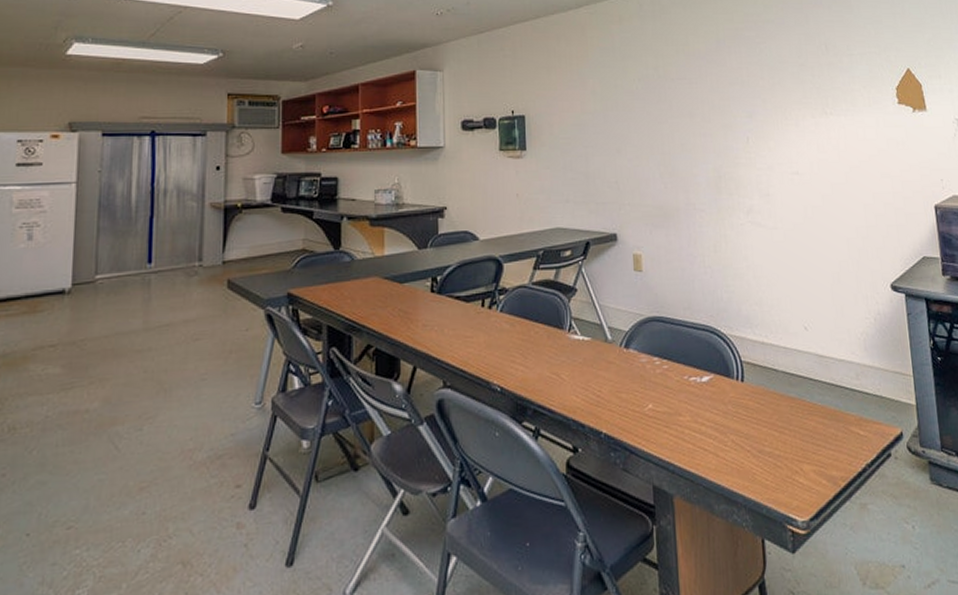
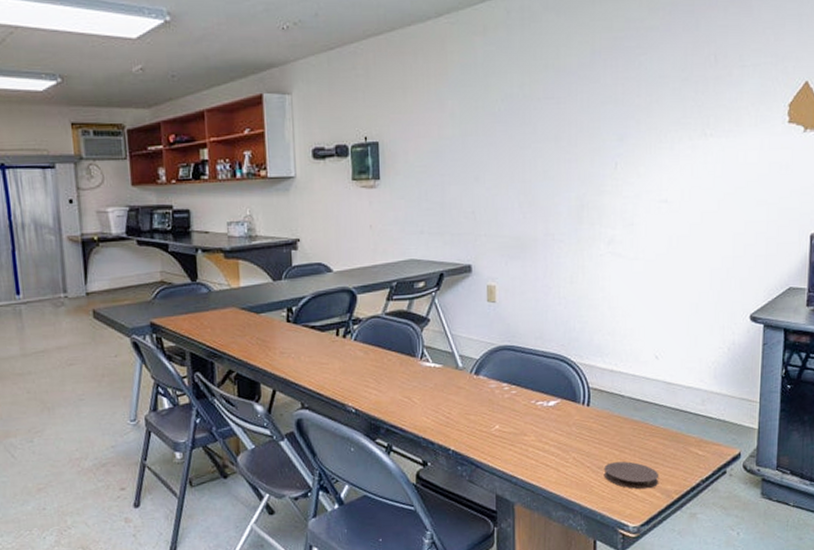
coaster: none [764,444,823,477] -> present [603,461,659,490]

